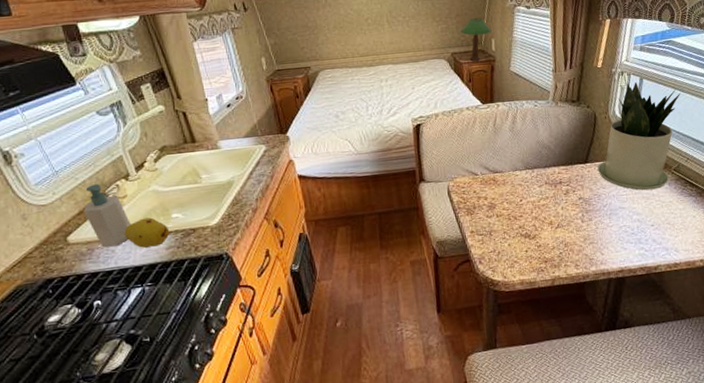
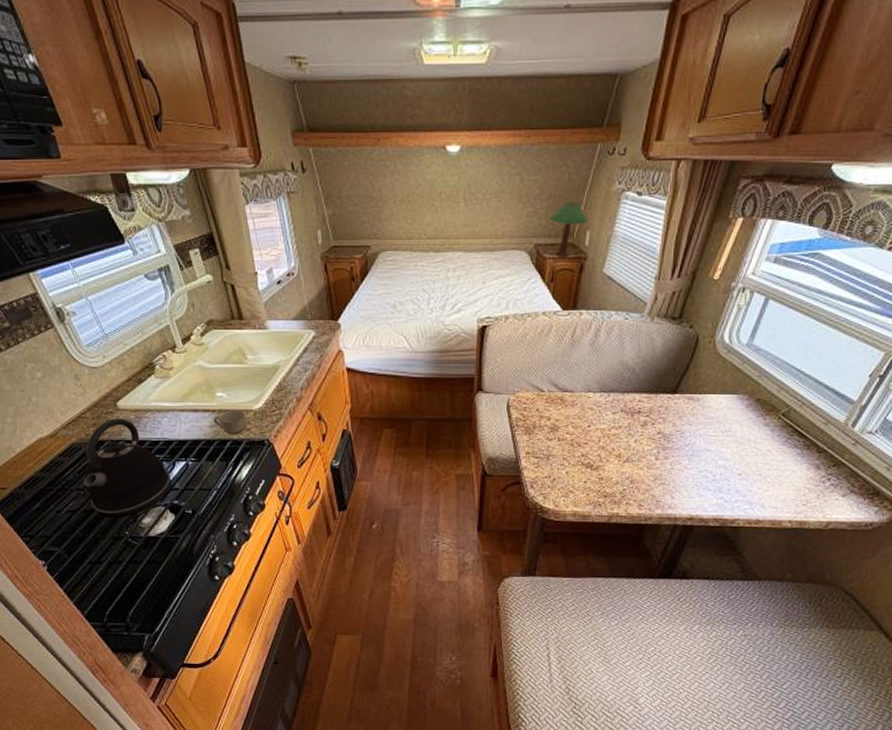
kettle: none [29,252,128,361] -> present [84,418,172,519]
soap bottle: present [84,184,131,248] -> none [132,352,176,417]
fruit: present [124,217,170,248] -> none [170,393,214,423]
cup: none [169,227,205,254] -> present [213,409,247,435]
planter: present [597,82,681,191] -> none [686,303,815,434]

